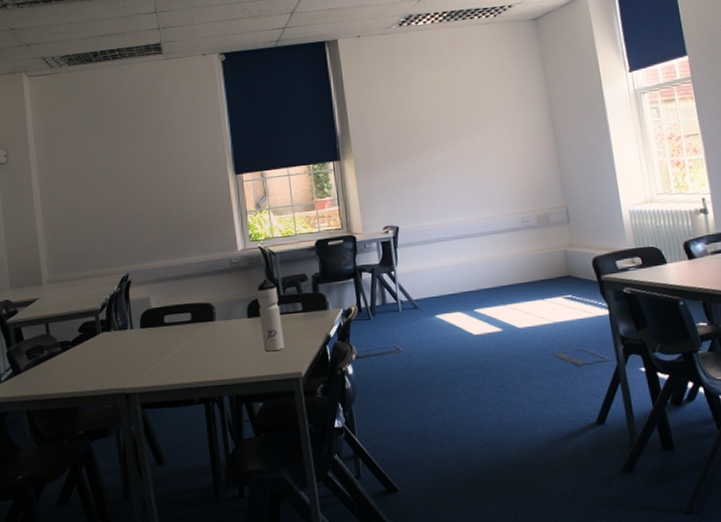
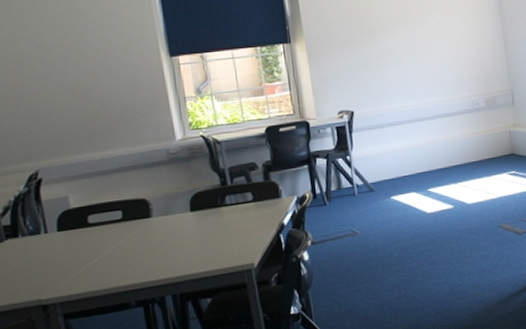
water bottle: present [256,278,285,352] -> none [199,169,235,246]

